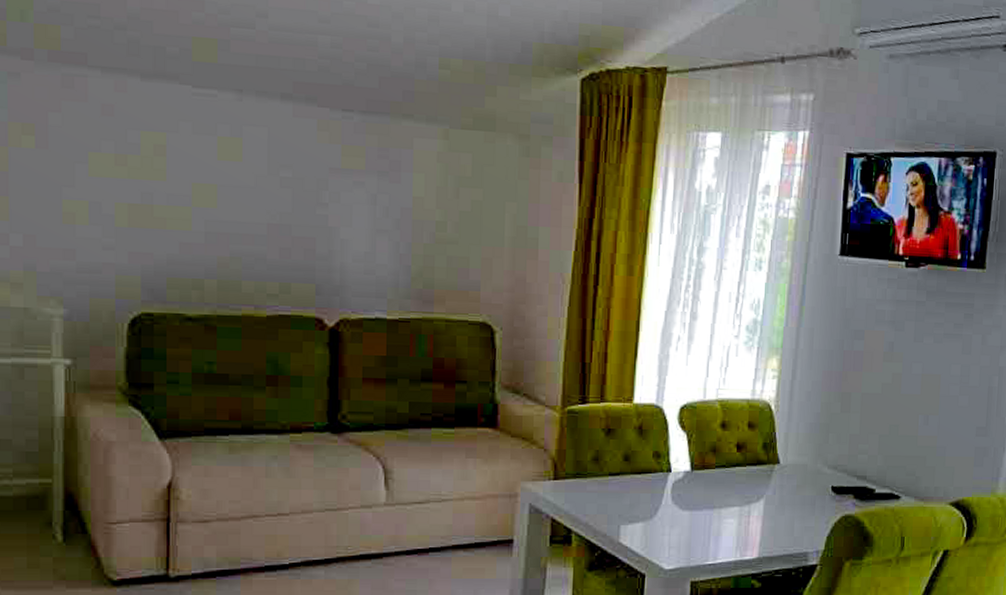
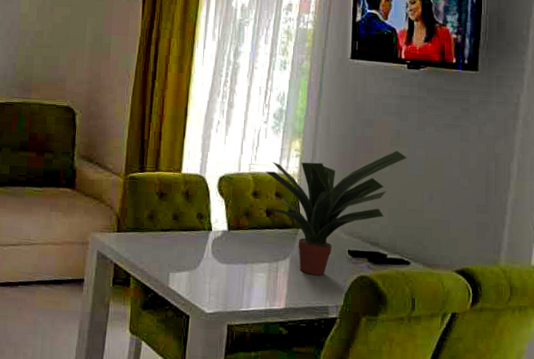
potted plant: none [735,366,902,517] -> present [265,150,408,275]

